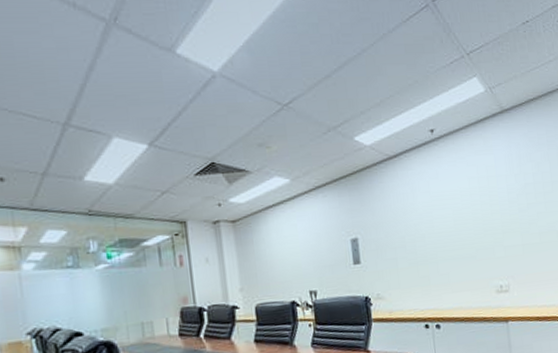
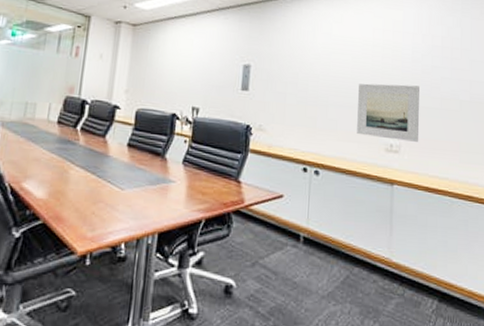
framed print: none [463,225,525,283] -> present [357,83,420,142]

